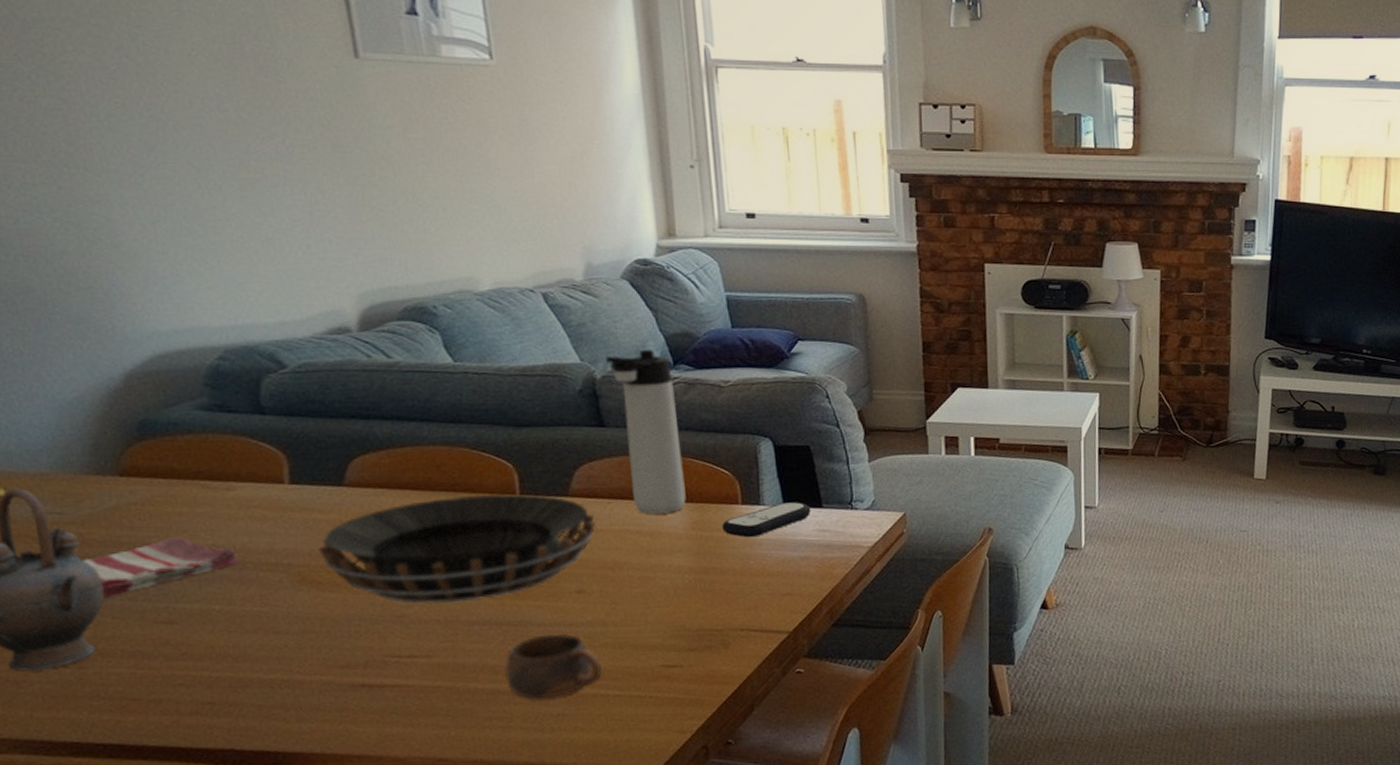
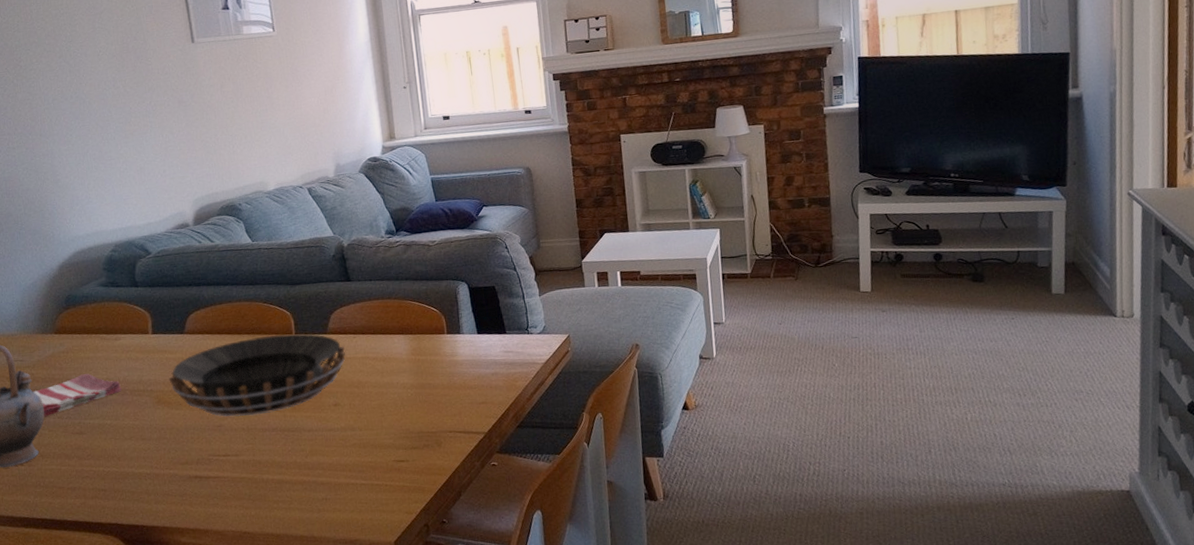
cup: present [505,633,603,700] -> none [287,436,353,487]
thermos bottle: present [605,350,686,514] -> none [350,222,408,345]
remote control: present [721,502,811,538] -> none [433,330,498,360]

